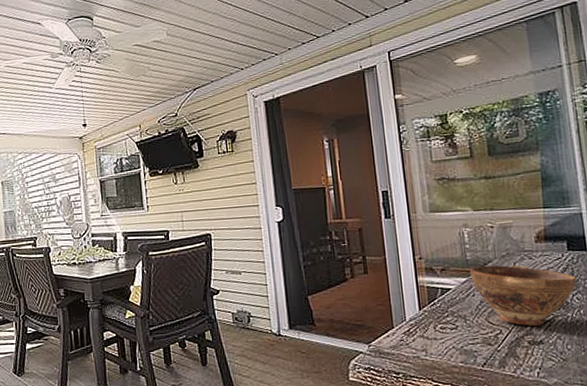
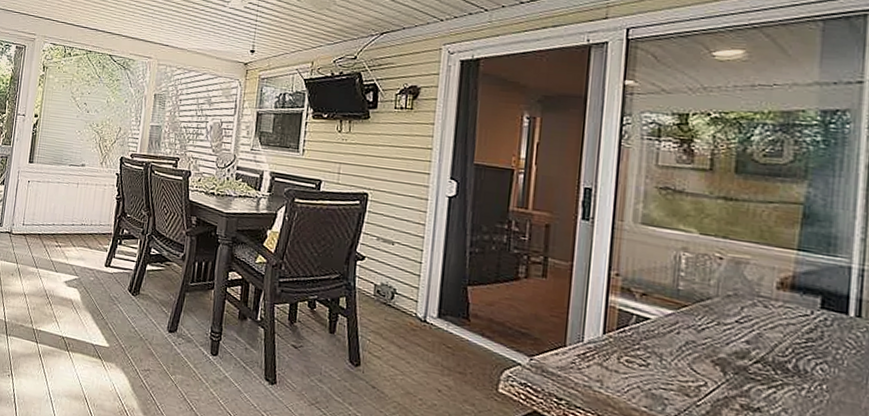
bowl: present [469,265,577,326] -> none [678,299,825,390]

